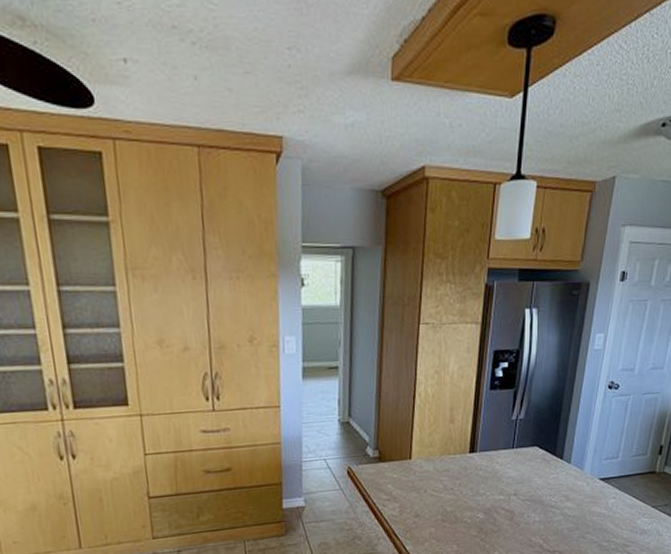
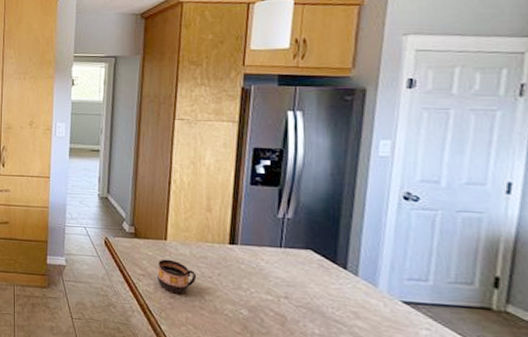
cup: none [402,478,440,512] -> present [157,259,197,294]

